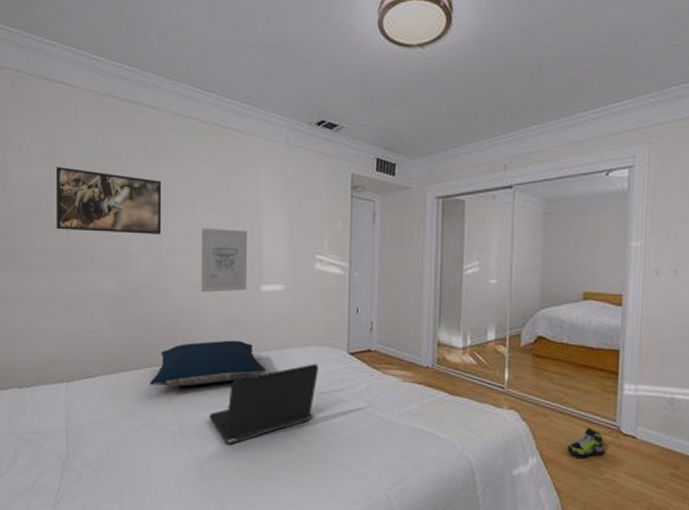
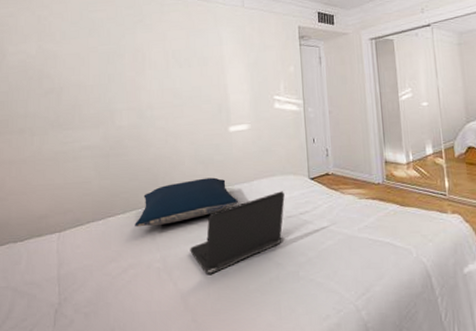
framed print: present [55,167,162,235] -> none [46,42,140,96]
wall art: present [201,228,248,293] -> none [175,81,217,139]

